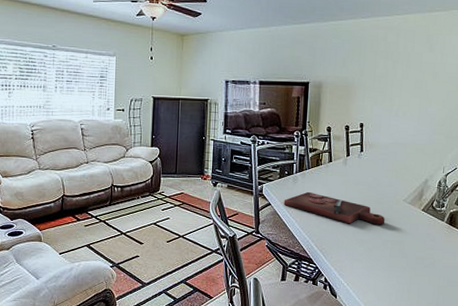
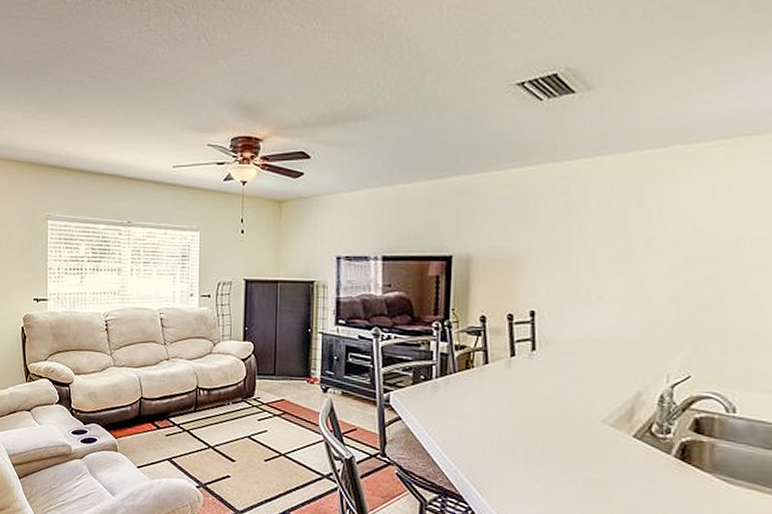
cutting board: present [283,191,386,225] -> none [419,403,574,454]

